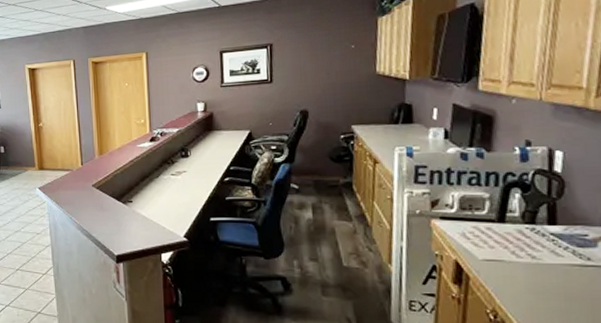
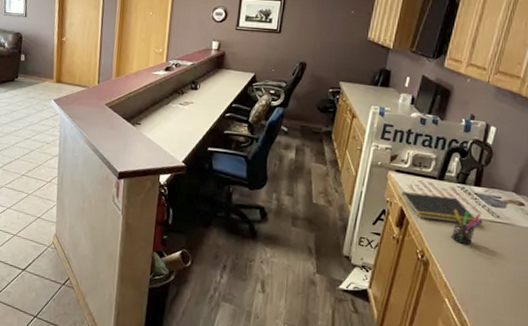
notepad: none [451,241,559,271] -> present [399,191,476,224]
pen holder: none [527,257,569,297] -> present [450,210,483,244]

